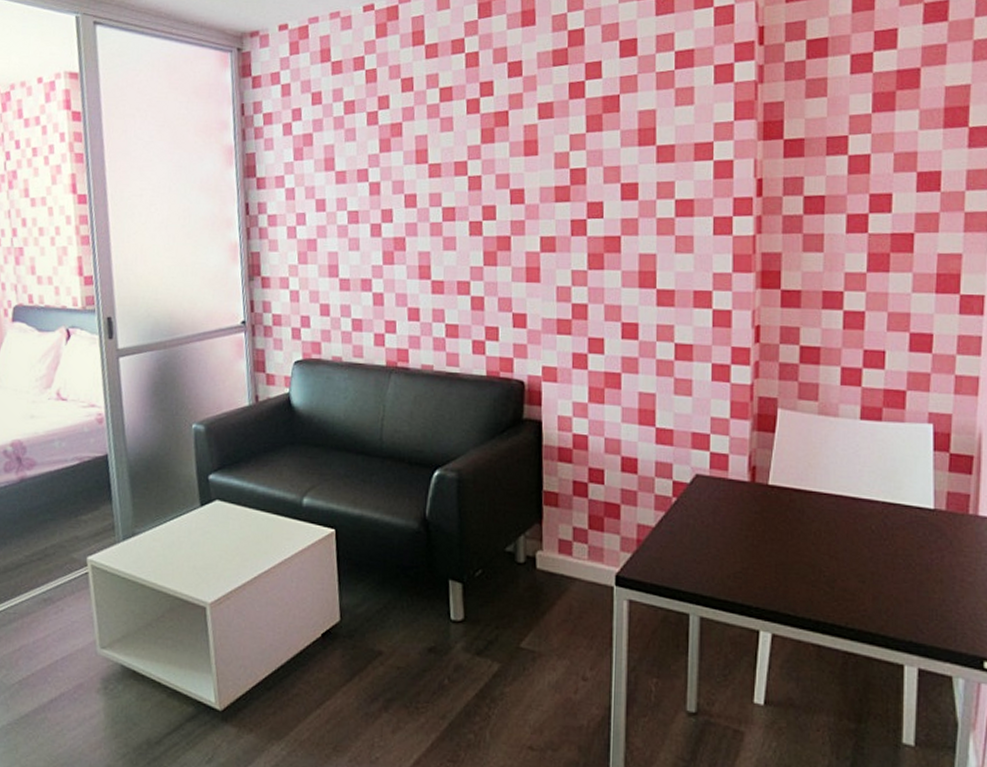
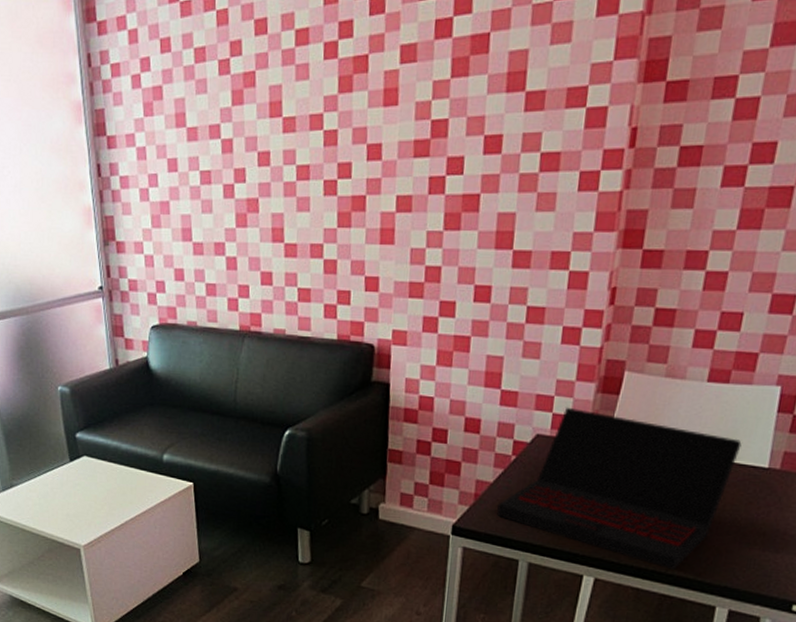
laptop: none [662,445,904,623] -> present [497,407,742,570]

